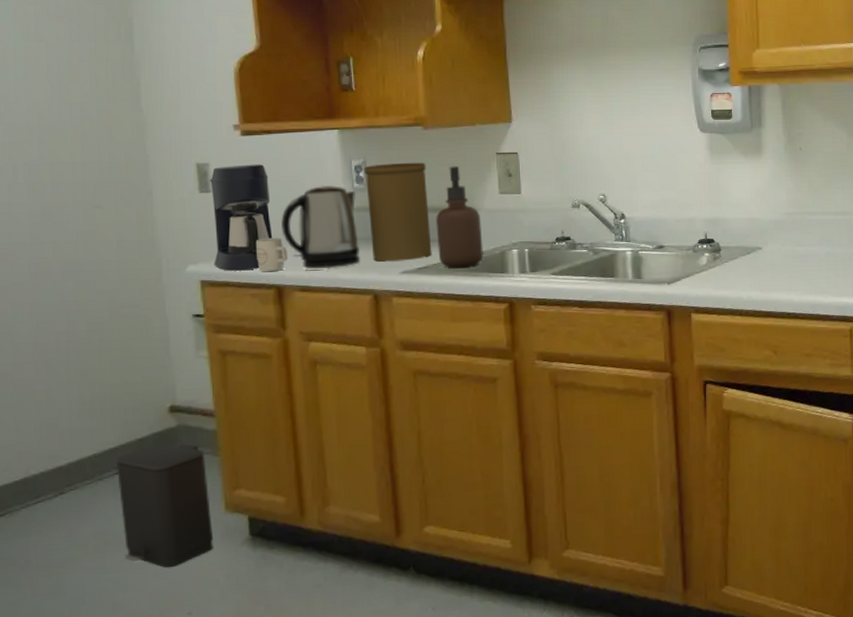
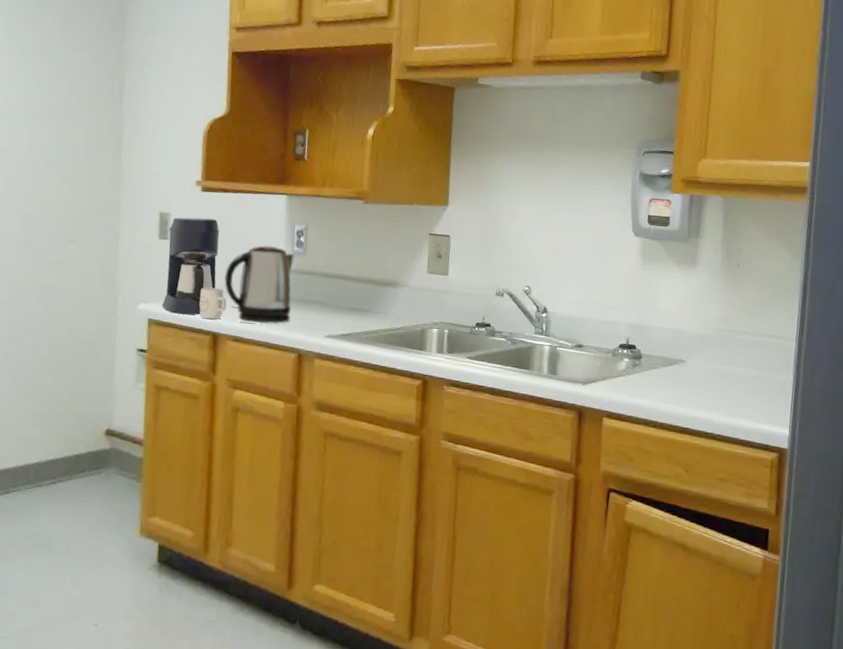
pedal bin: present [115,443,213,567] -> none [49,462,130,578]
canister: present [364,162,432,262] -> none [302,231,362,326]
soap dispenser: present [436,165,483,268] -> none [362,240,407,340]

